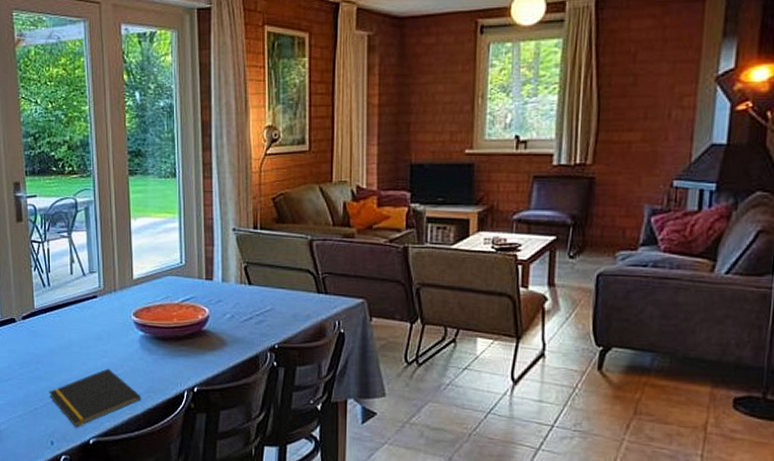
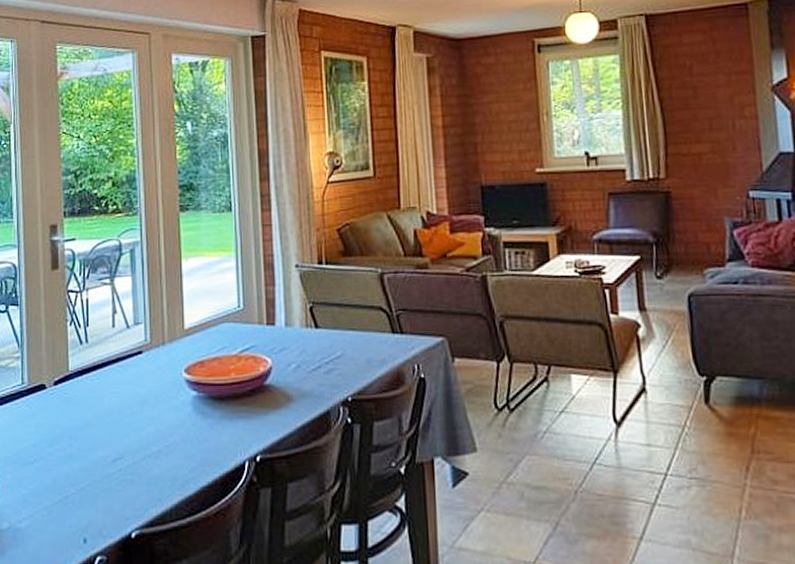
notepad: present [49,368,141,428] -> none [83,439,194,519]

